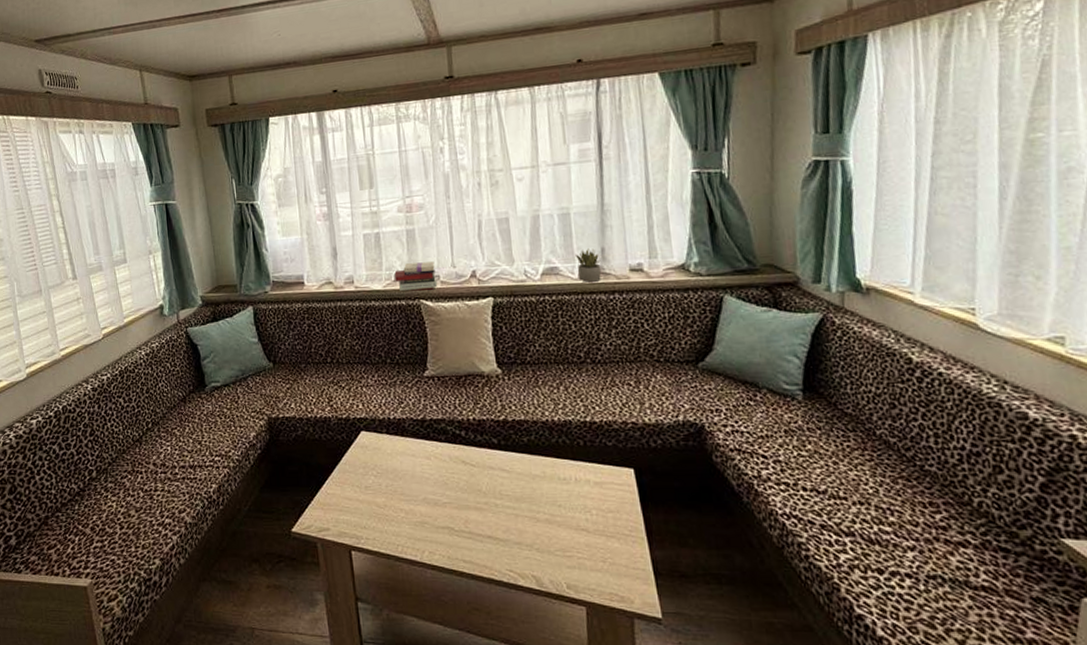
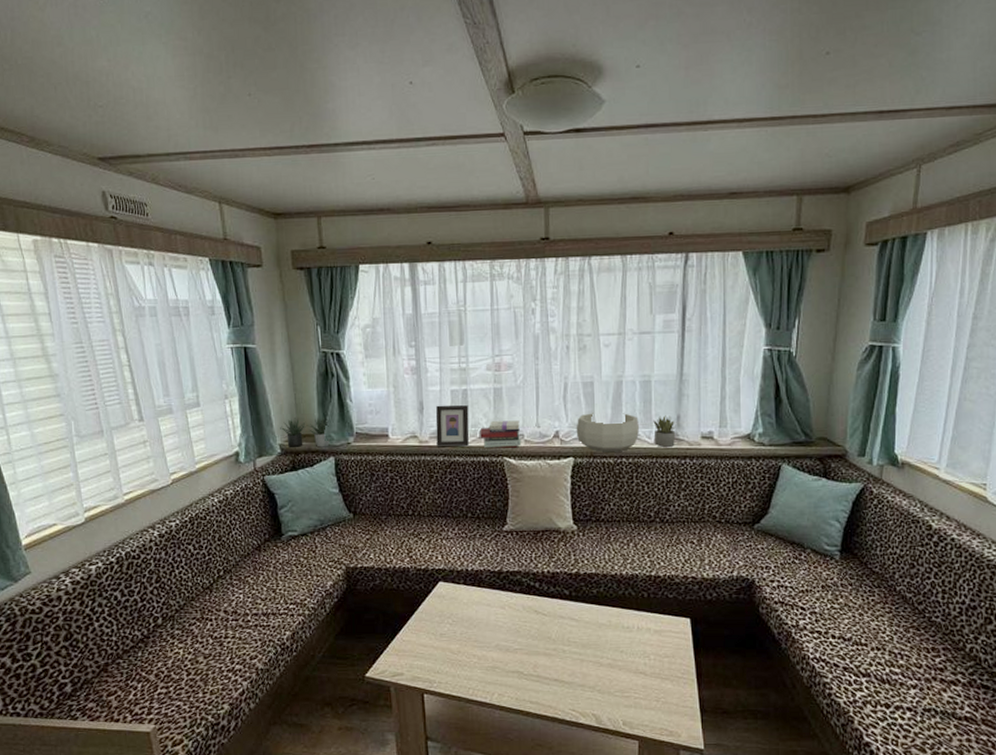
succulent plant: none [201,267,248,300] -> present [281,417,330,449]
picture frame: none [349,248,384,292] -> present [435,404,470,447]
decorative bowl: none [493,248,562,290] -> present [576,413,640,452]

